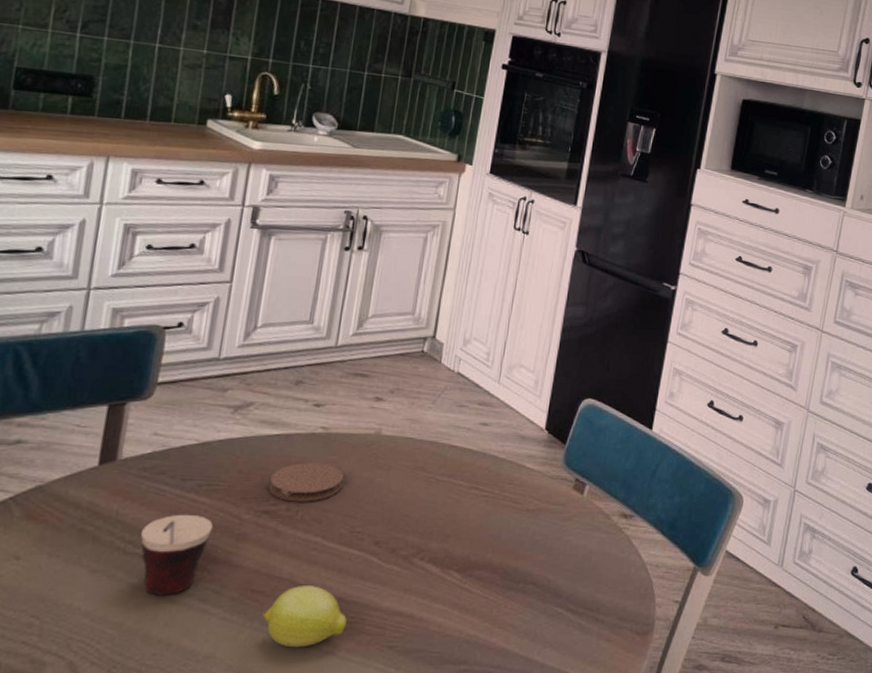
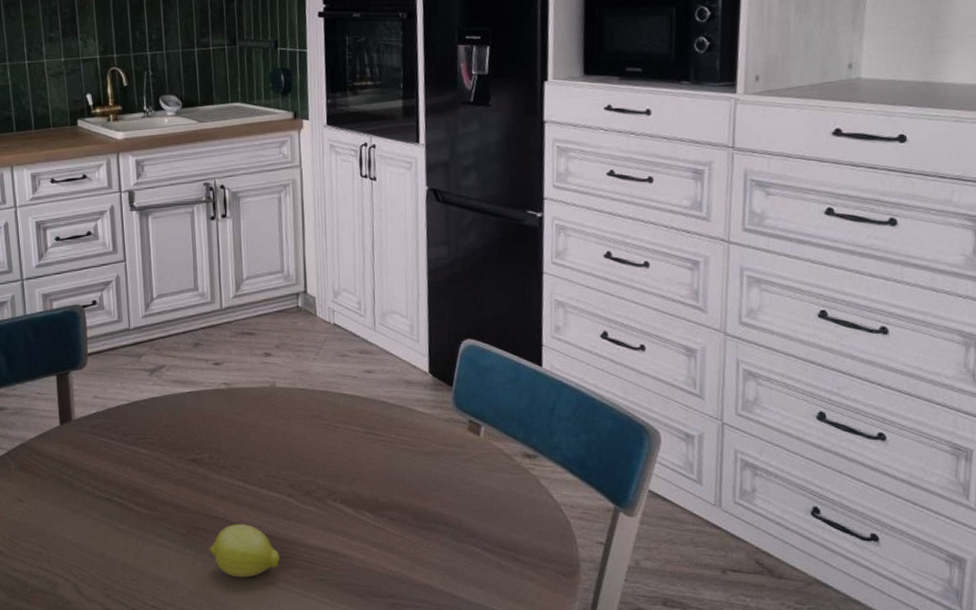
cup: present [140,514,214,596] -> none [102,463,155,532]
coaster: present [269,463,344,502] -> none [191,415,252,451]

